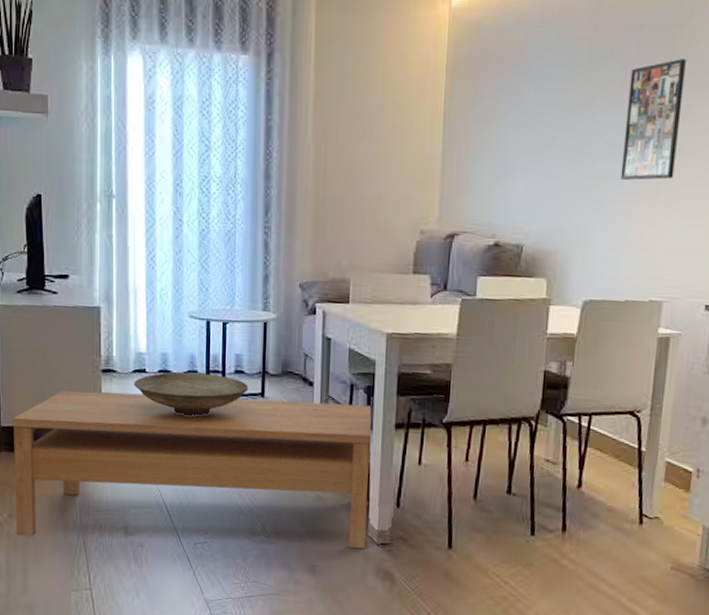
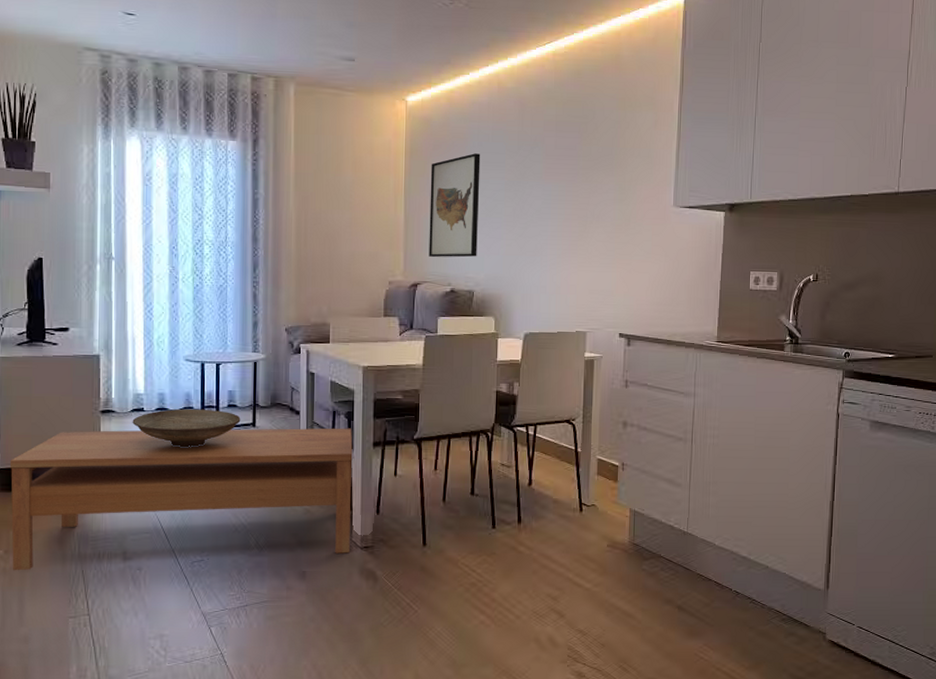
wall art: none [469,68,540,203] -> present [429,153,481,258]
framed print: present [620,58,686,180] -> none [548,147,592,239]

